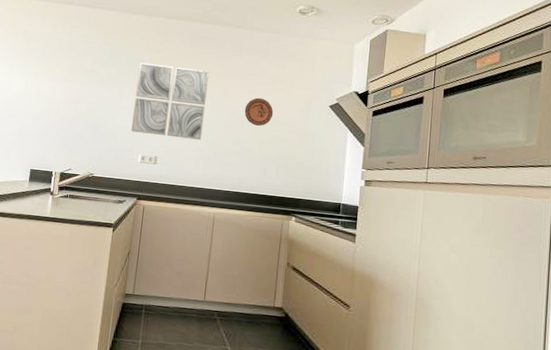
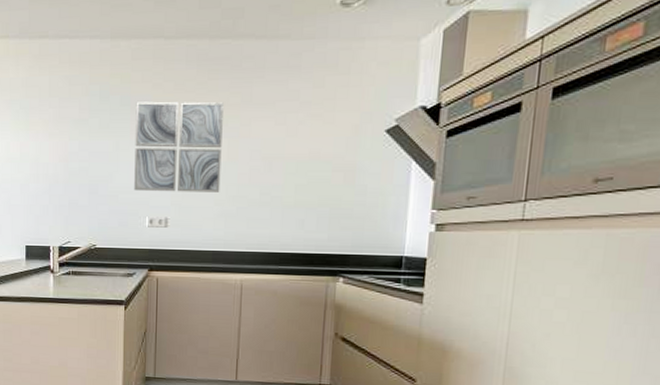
decorative plate: present [244,97,274,126] -> none [272,130,311,167]

